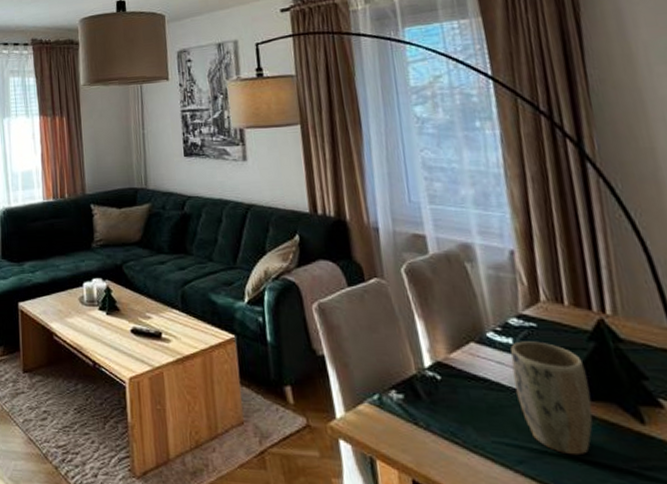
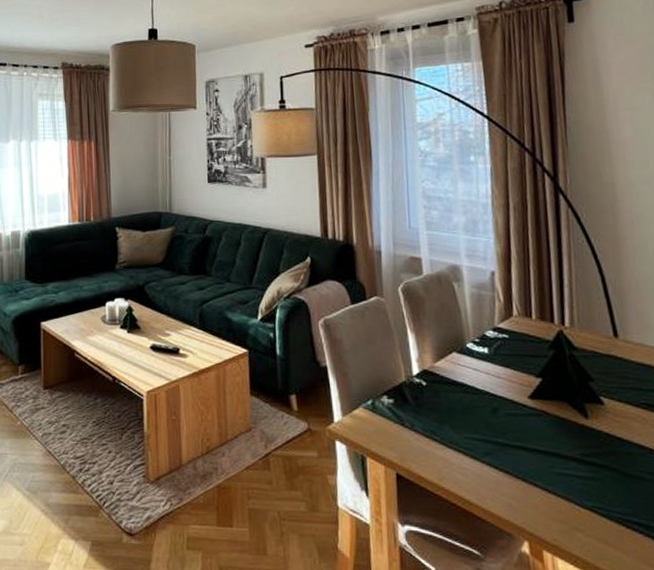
plant pot: present [510,341,593,456] -> none [485,350,548,447]

